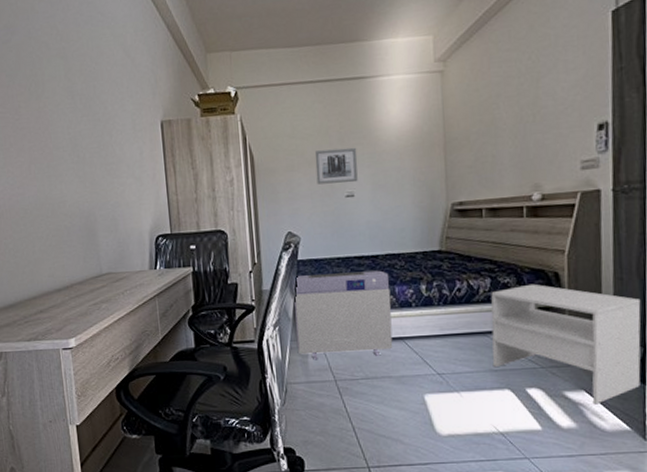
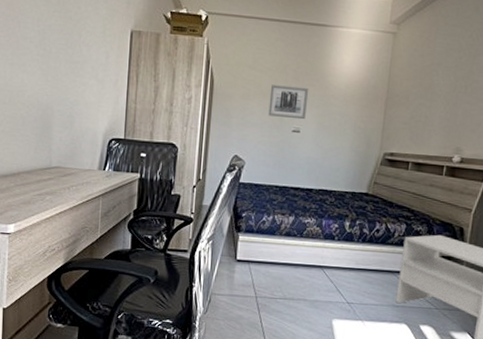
air purifier: present [293,270,393,359] -> none [226,197,318,280]

